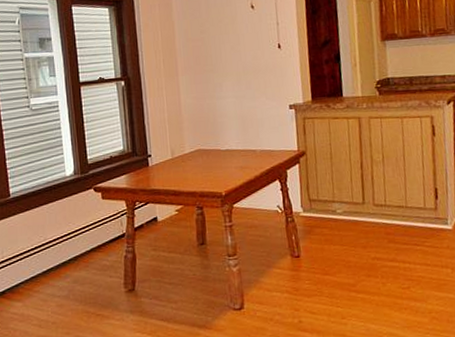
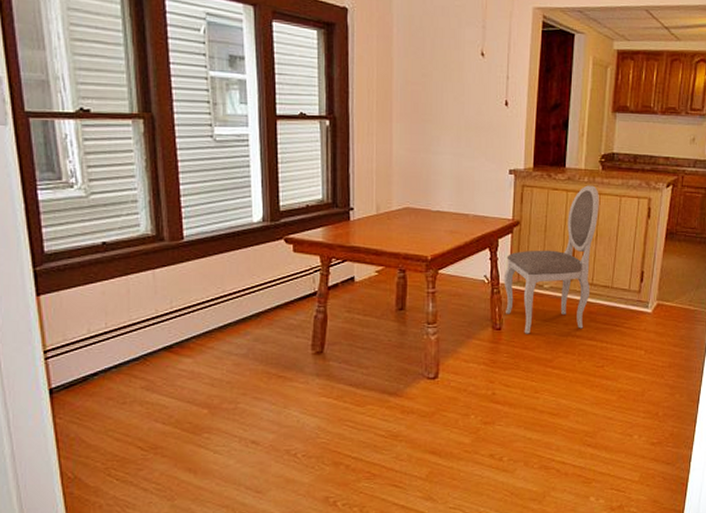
dining chair: none [296,110,385,260] -> present [503,185,599,334]

